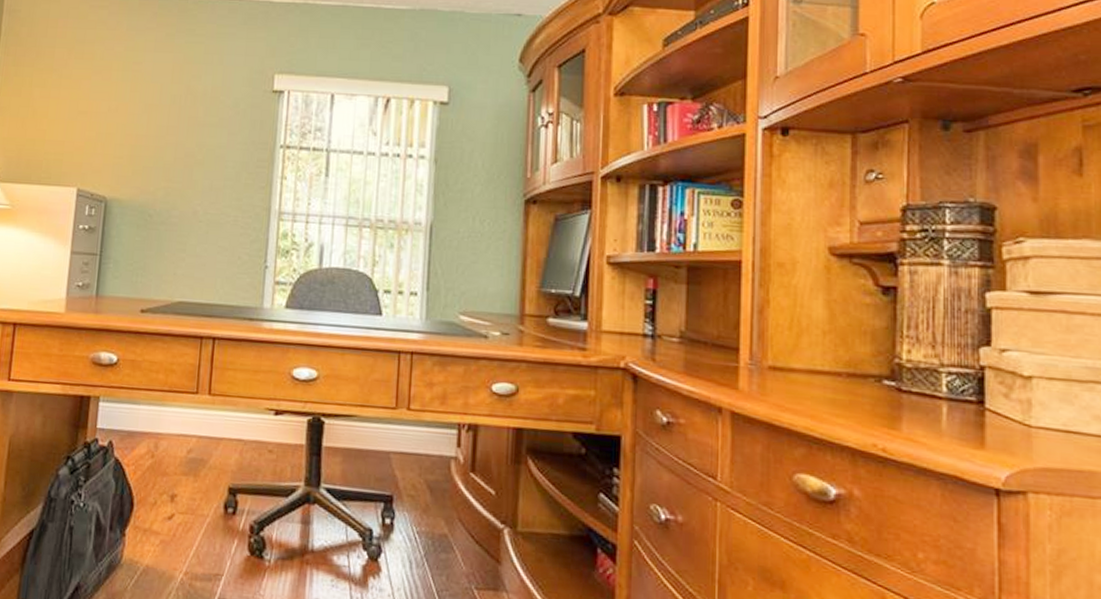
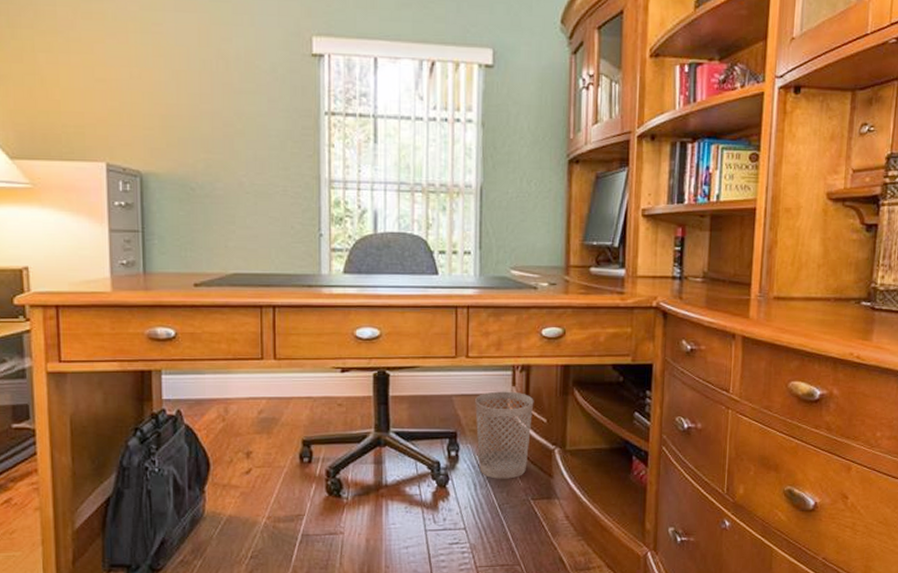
wastebasket: none [414,451,481,560] -> present [475,391,534,479]

